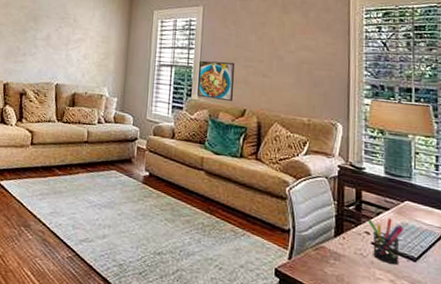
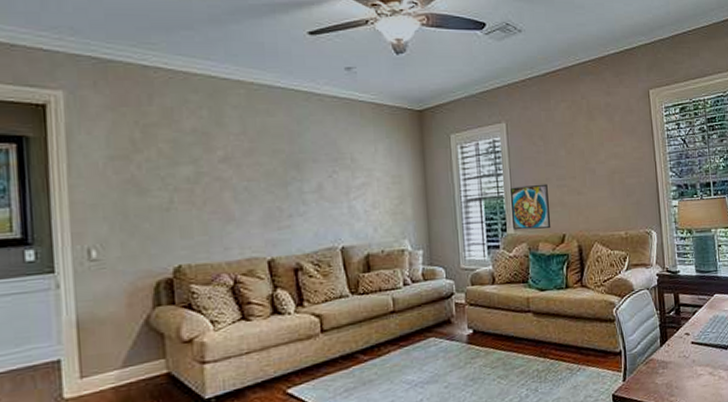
pen holder: present [367,218,404,265] -> none [686,314,716,358]

